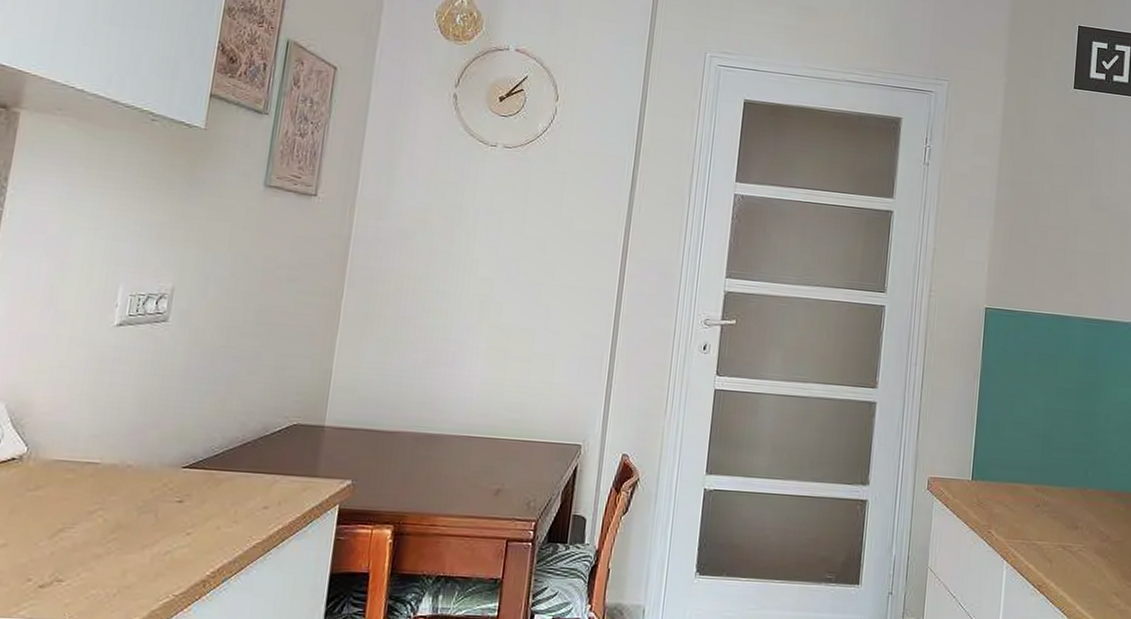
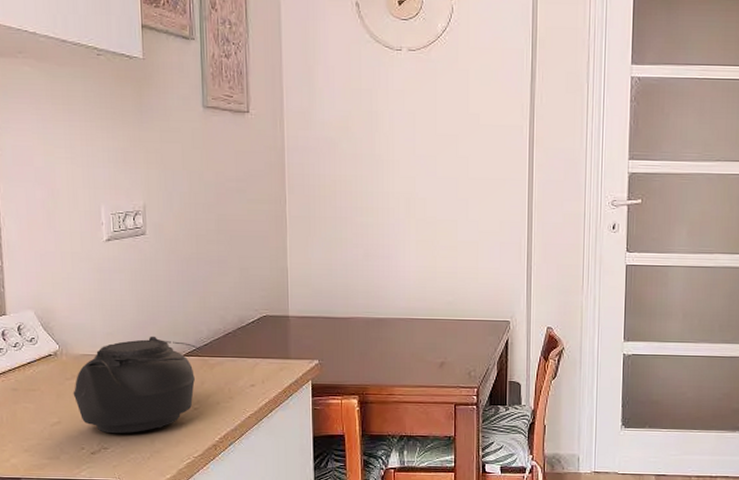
teapot: none [32,441,211,562] -> present [73,336,202,433]

